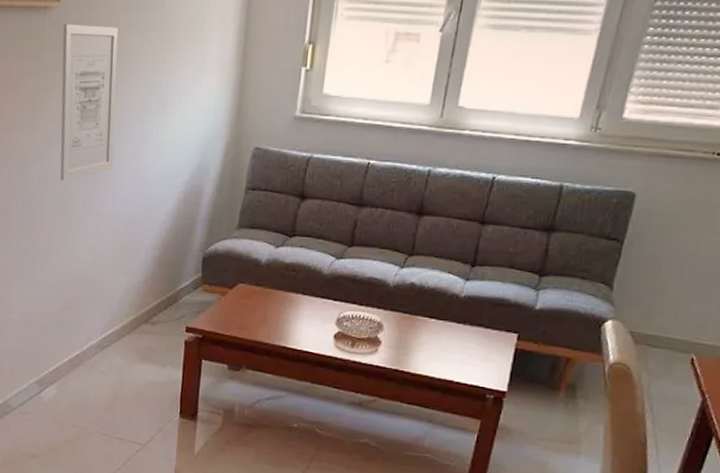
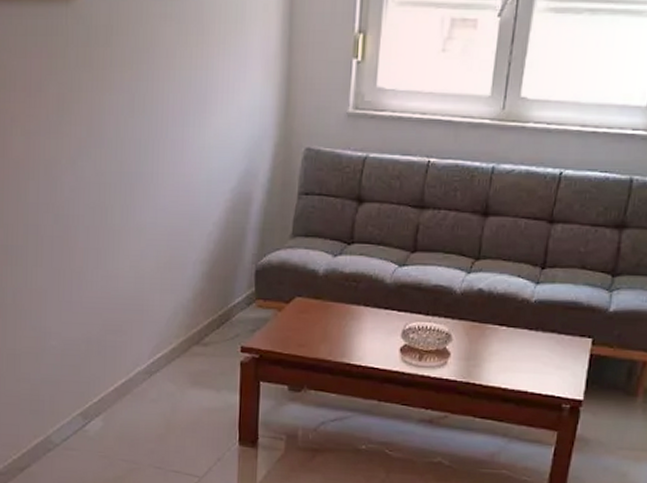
wall art: present [60,23,119,181] -> none [88,16,152,192]

